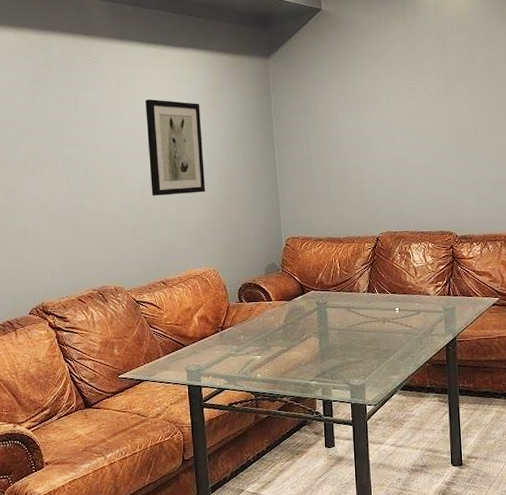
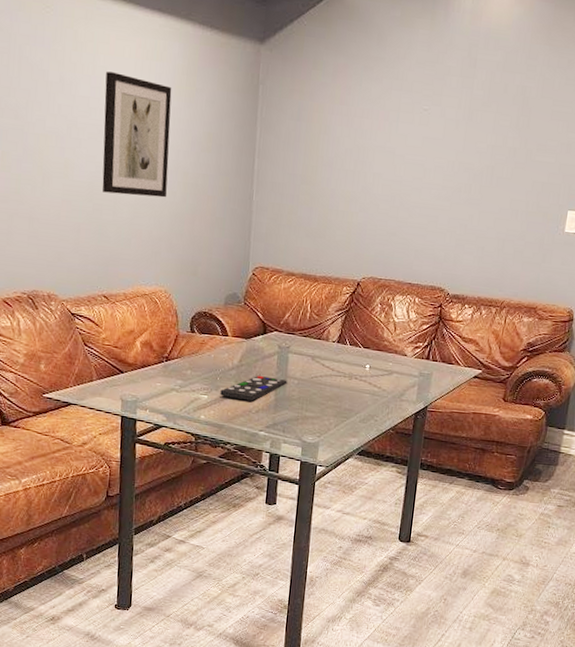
remote control: none [271,331,329,355] -> present [220,375,287,401]

